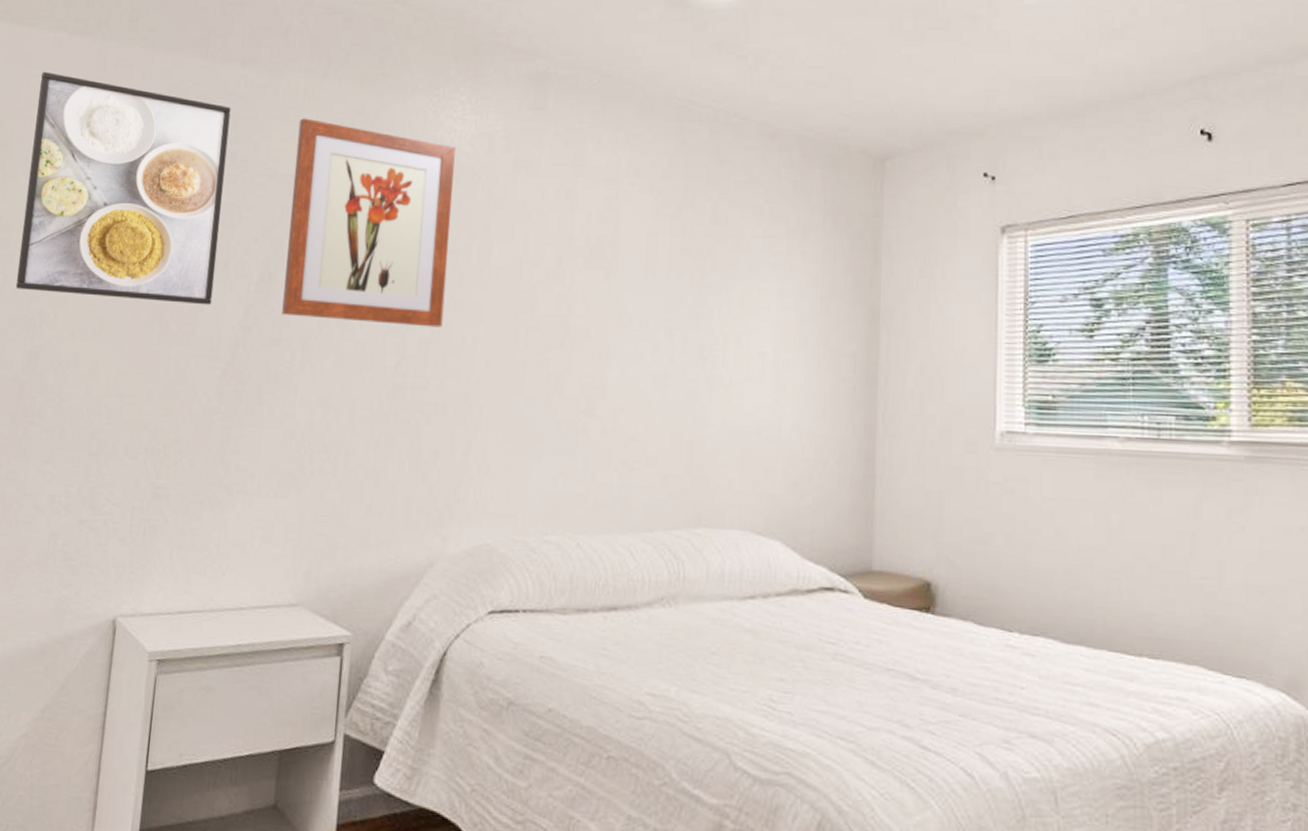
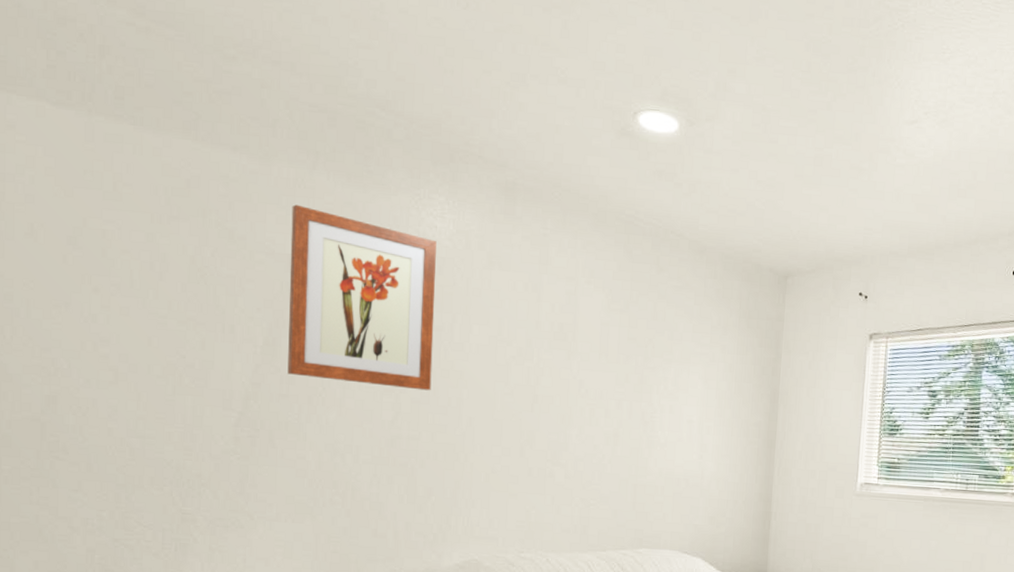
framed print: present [15,71,231,305] -> none [25,138,225,363]

